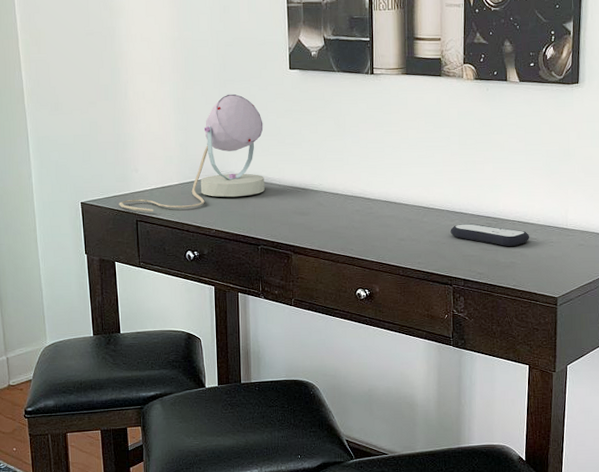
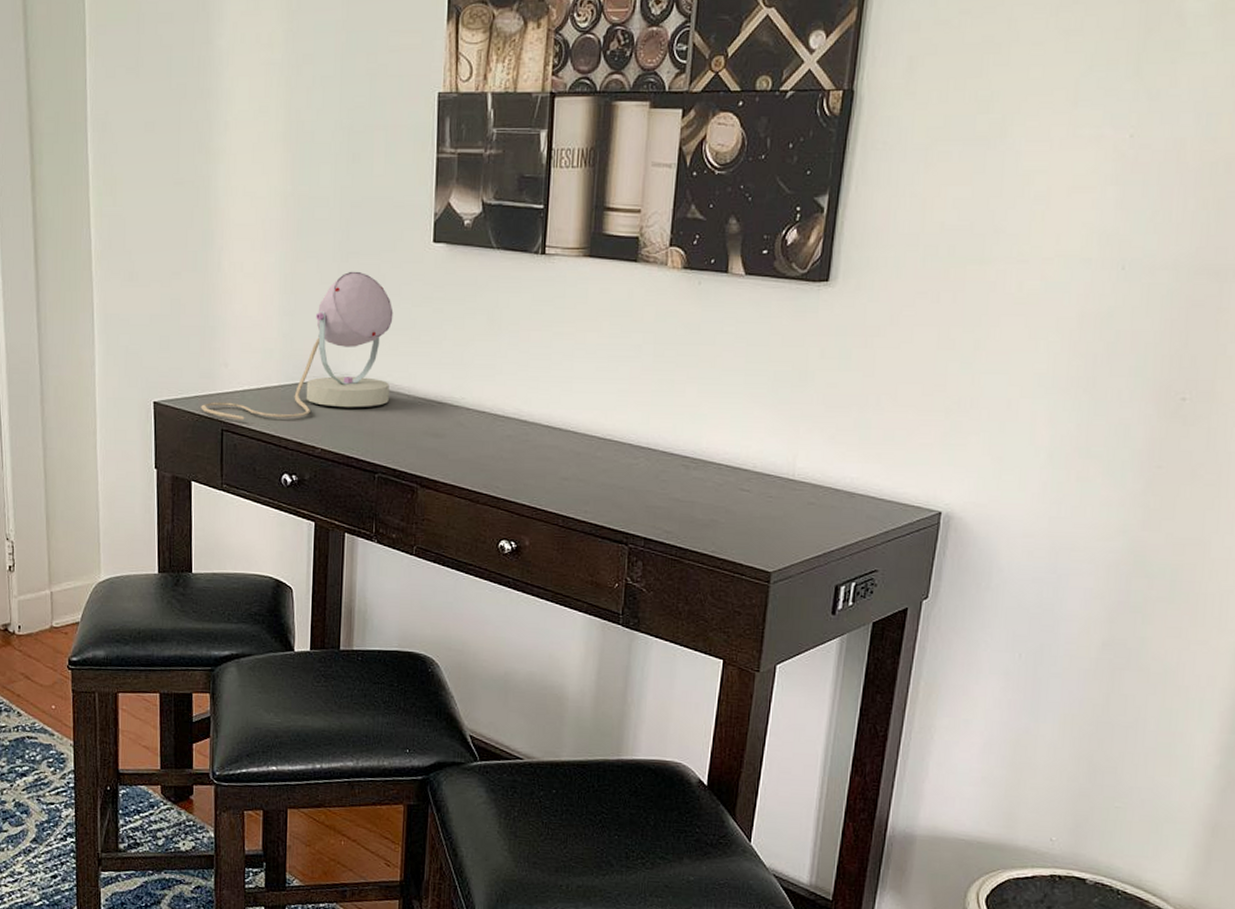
remote control: present [450,223,530,246] -> none [631,463,741,498]

